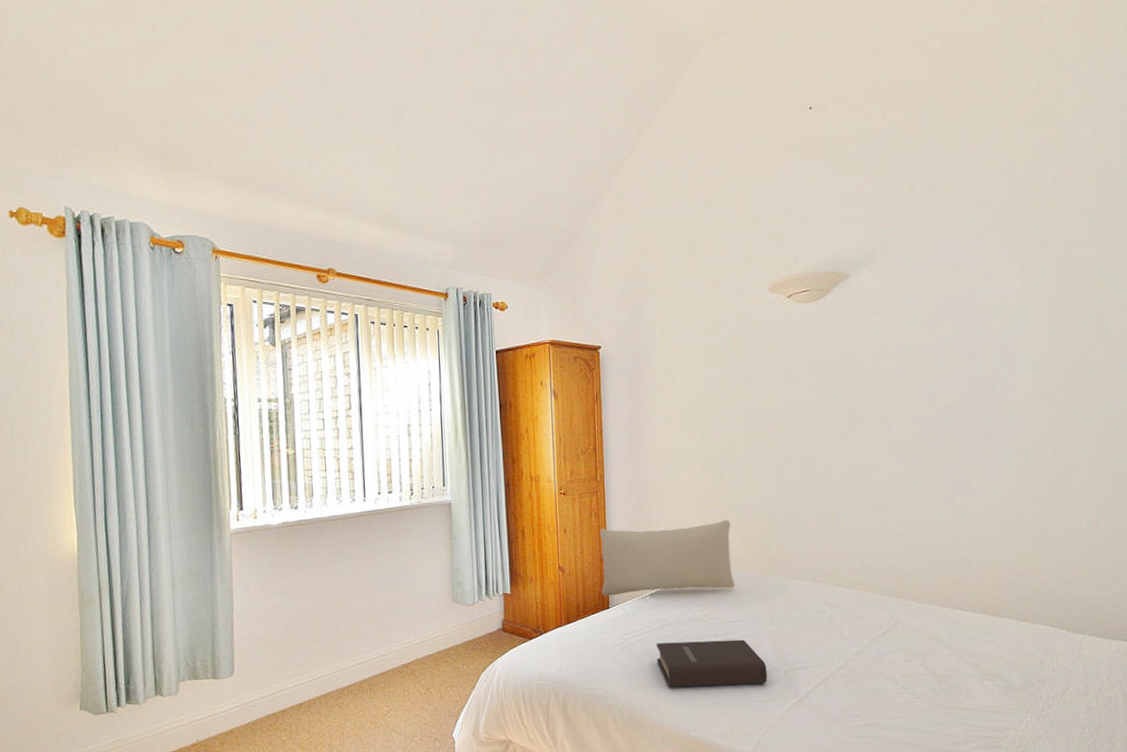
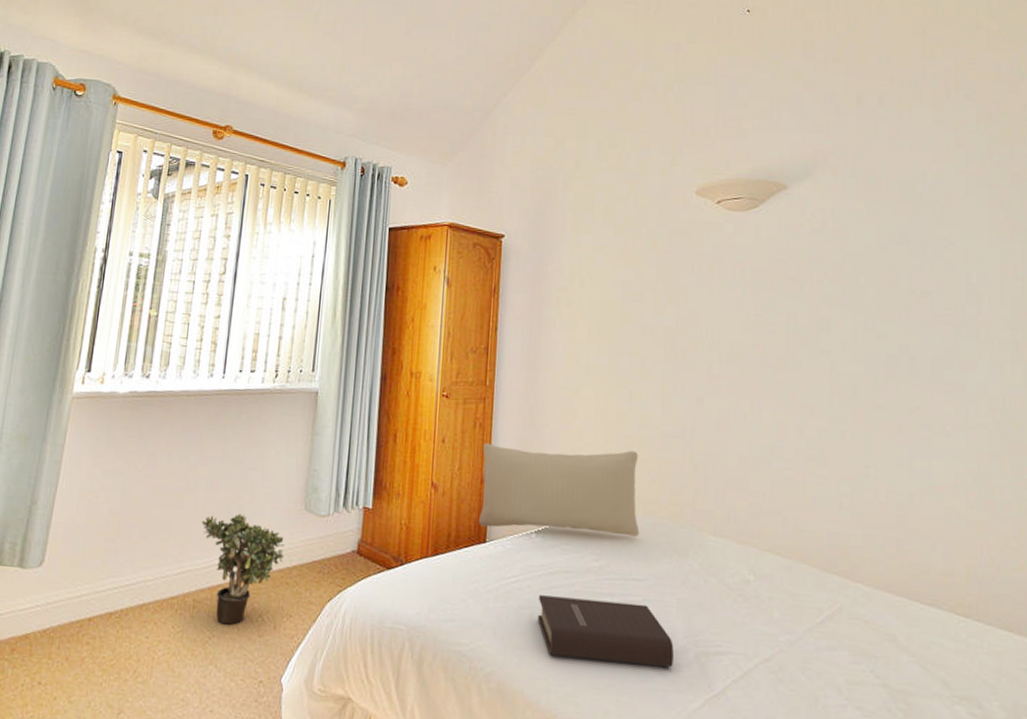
potted plant: none [365,612,441,700] -> present [201,513,285,625]

